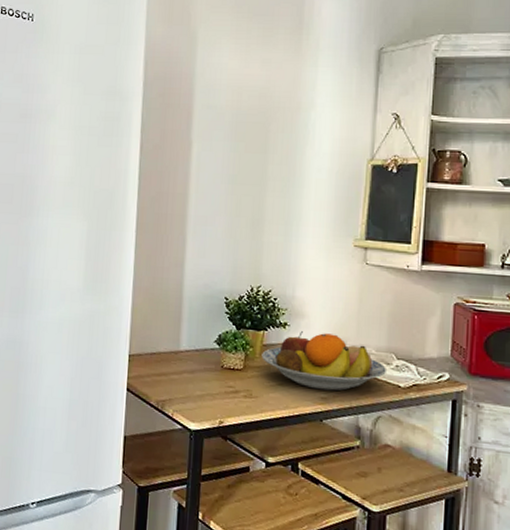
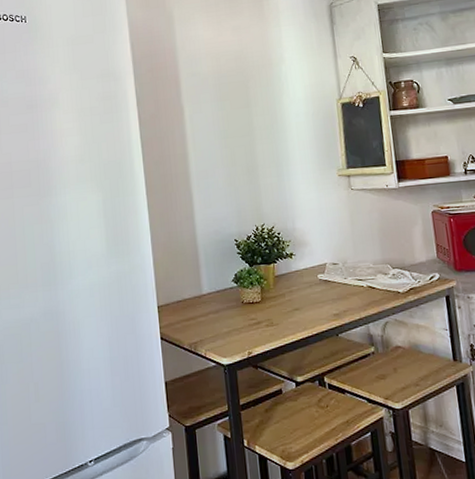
fruit bowl: present [261,331,386,391] -> none [275,256,385,308]

